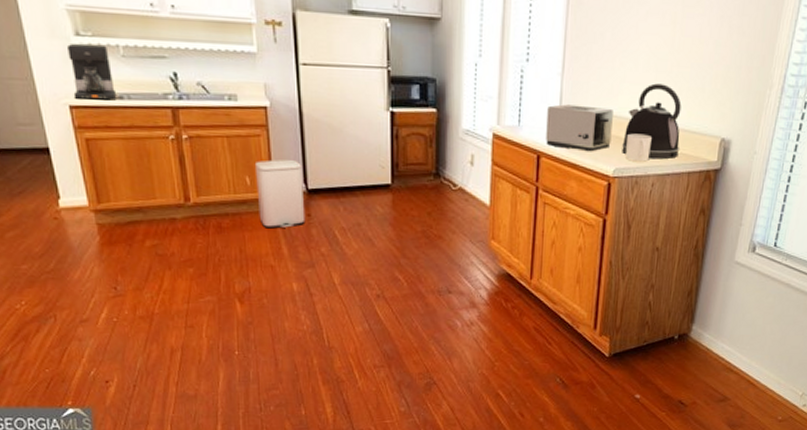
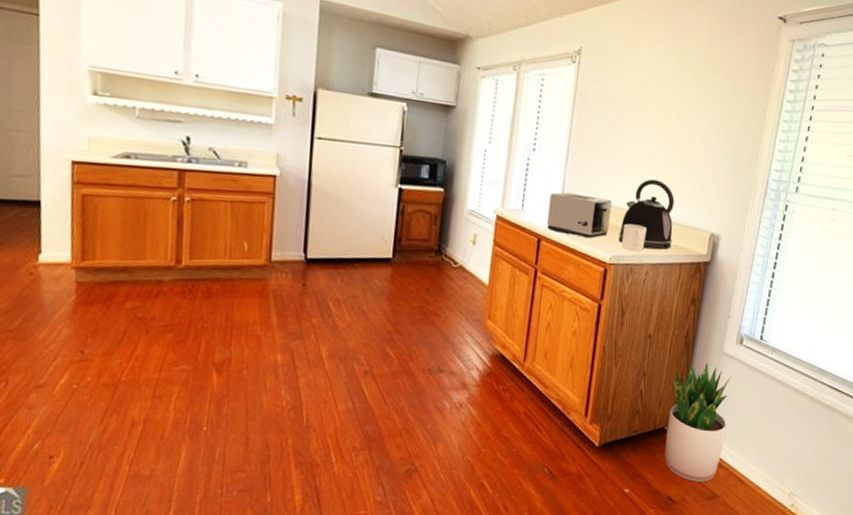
coffee maker: present [68,43,117,101] -> none [78,101,125,159]
pedal bin: present [254,159,306,229] -> none [251,227,303,297]
planter: none [674,272,743,387] -> present [664,362,731,482]

